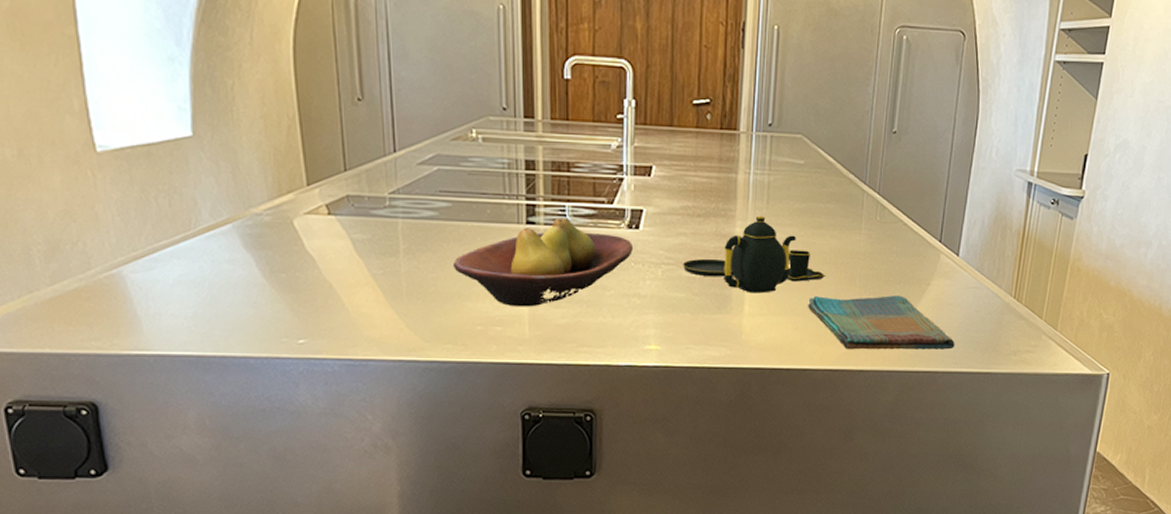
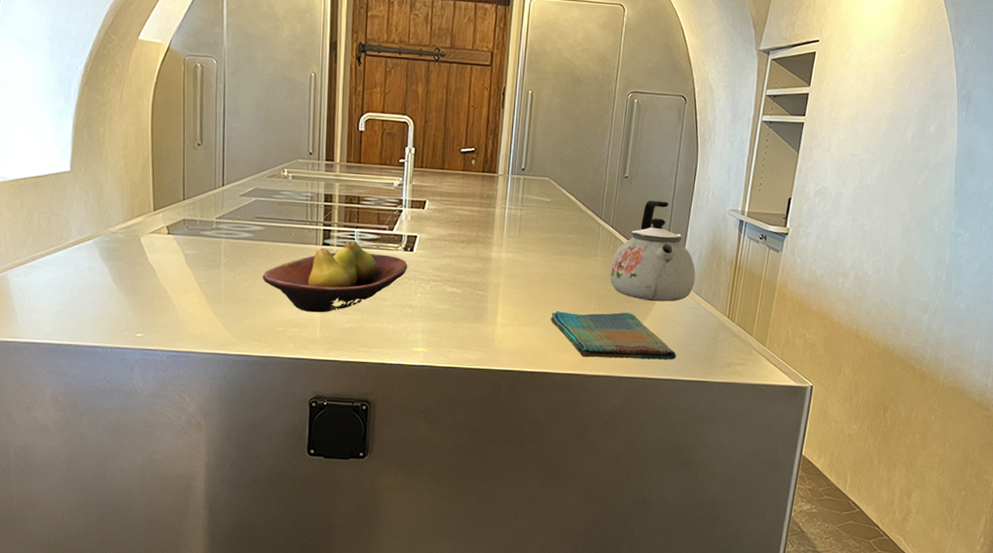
teapot: present [682,216,825,293] -> none [447,243,566,307]
kettle: none [876,160,977,282] -> present [609,200,696,302]

